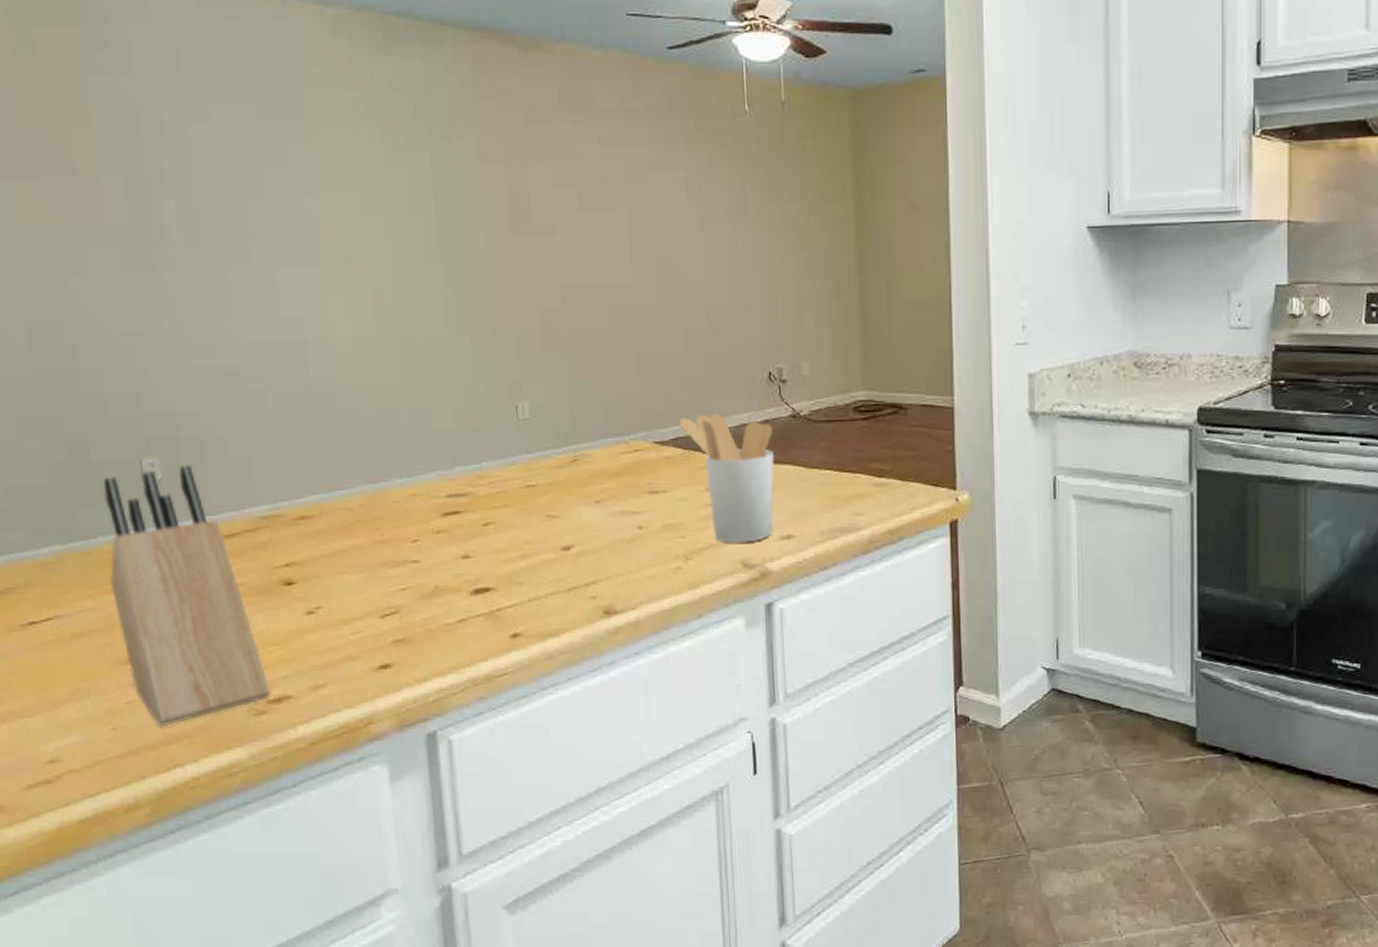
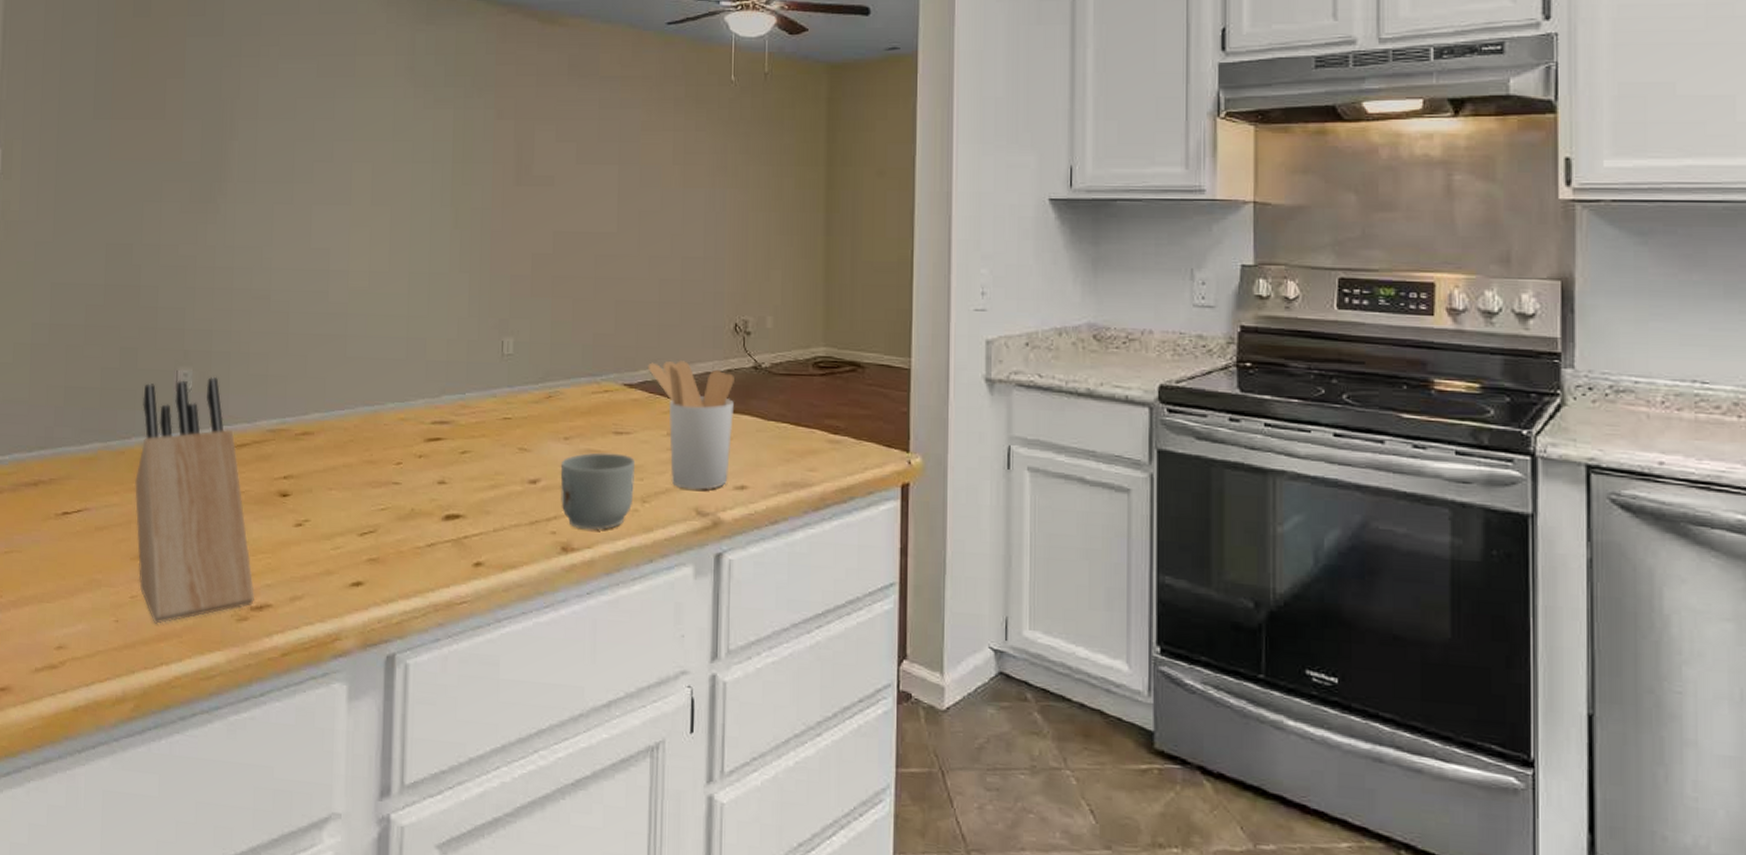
mug: none [594,513,676,592] -> present [560,452,636,530]

